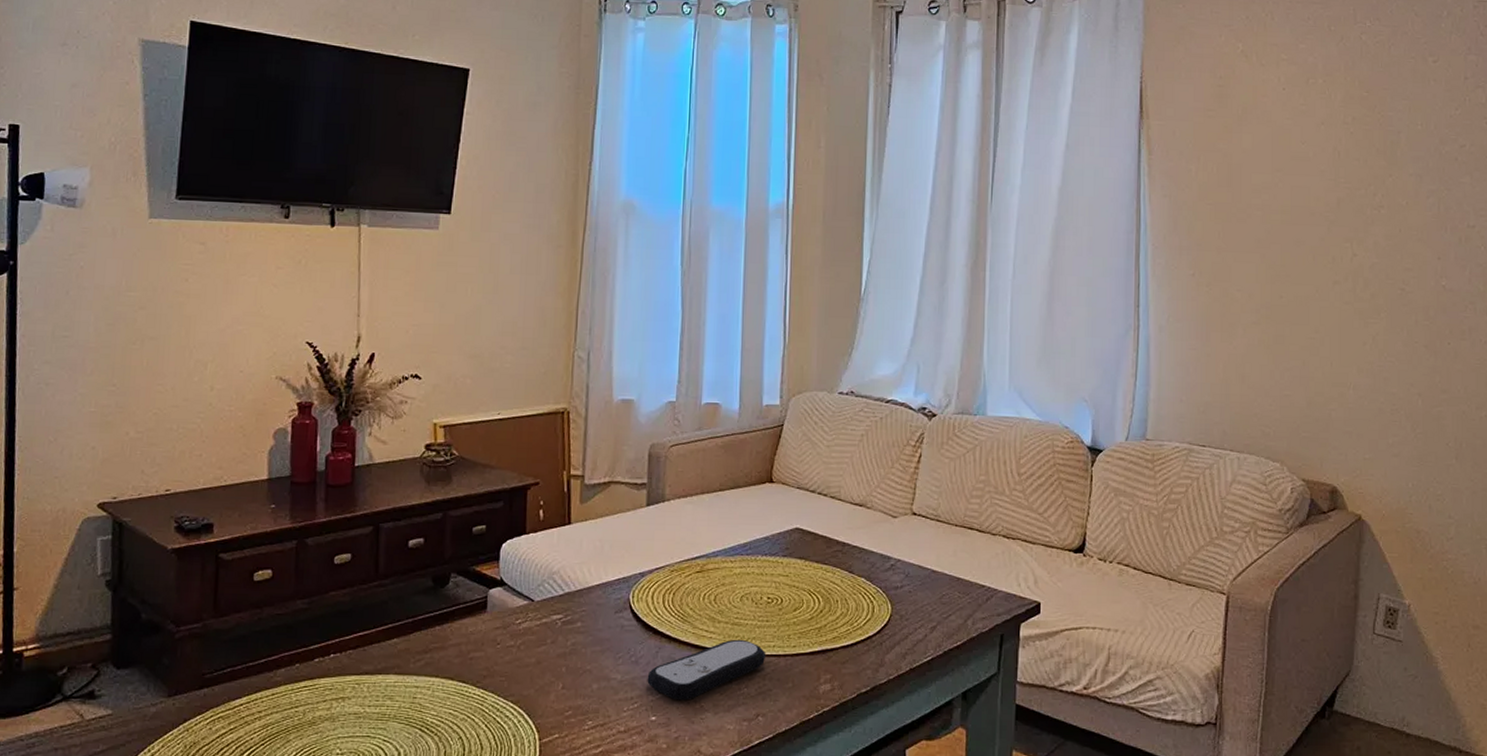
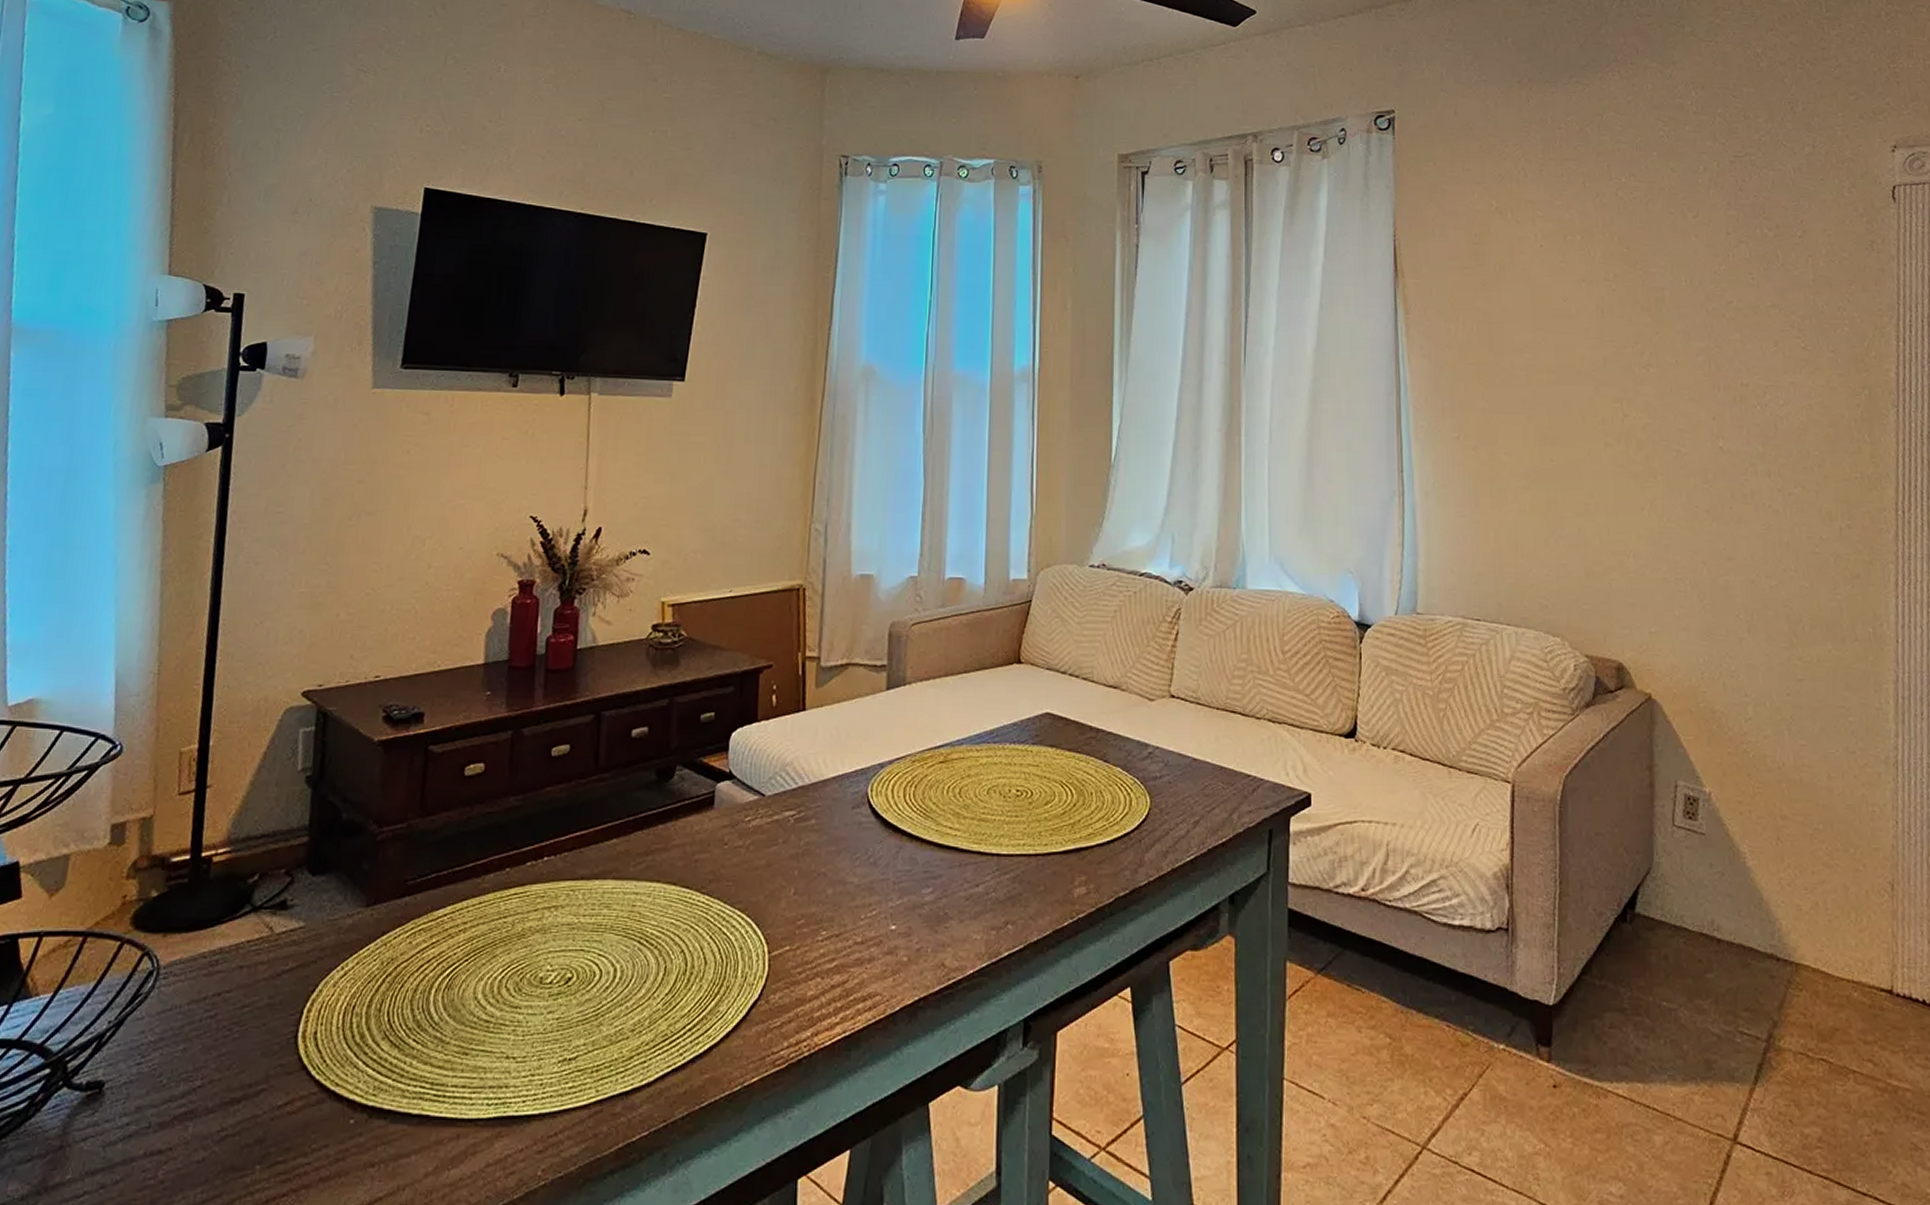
remote control: present [647,639,766,701] -> none [886,837,1016,907]

